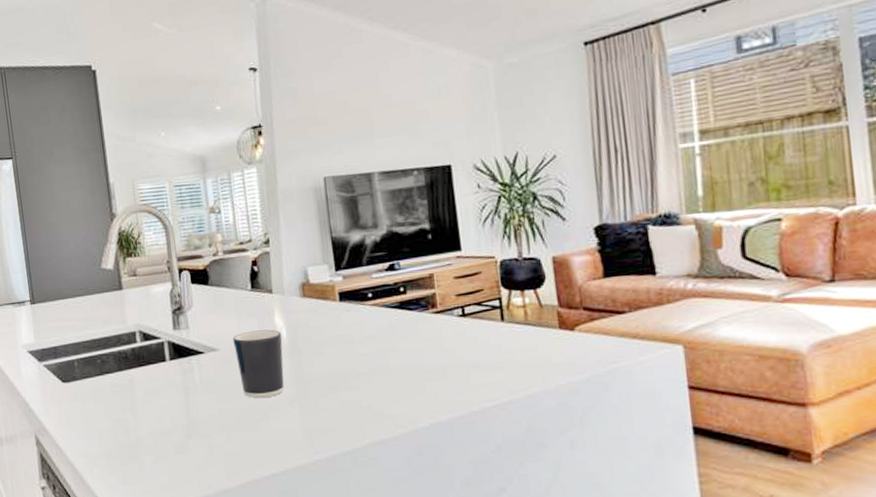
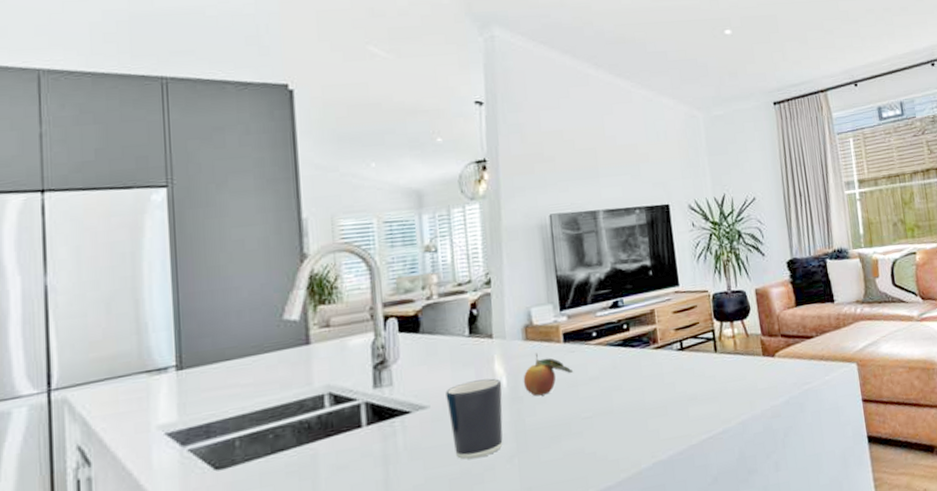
fruit: none [301,309,350,349] -> present [523,353,574,397]

